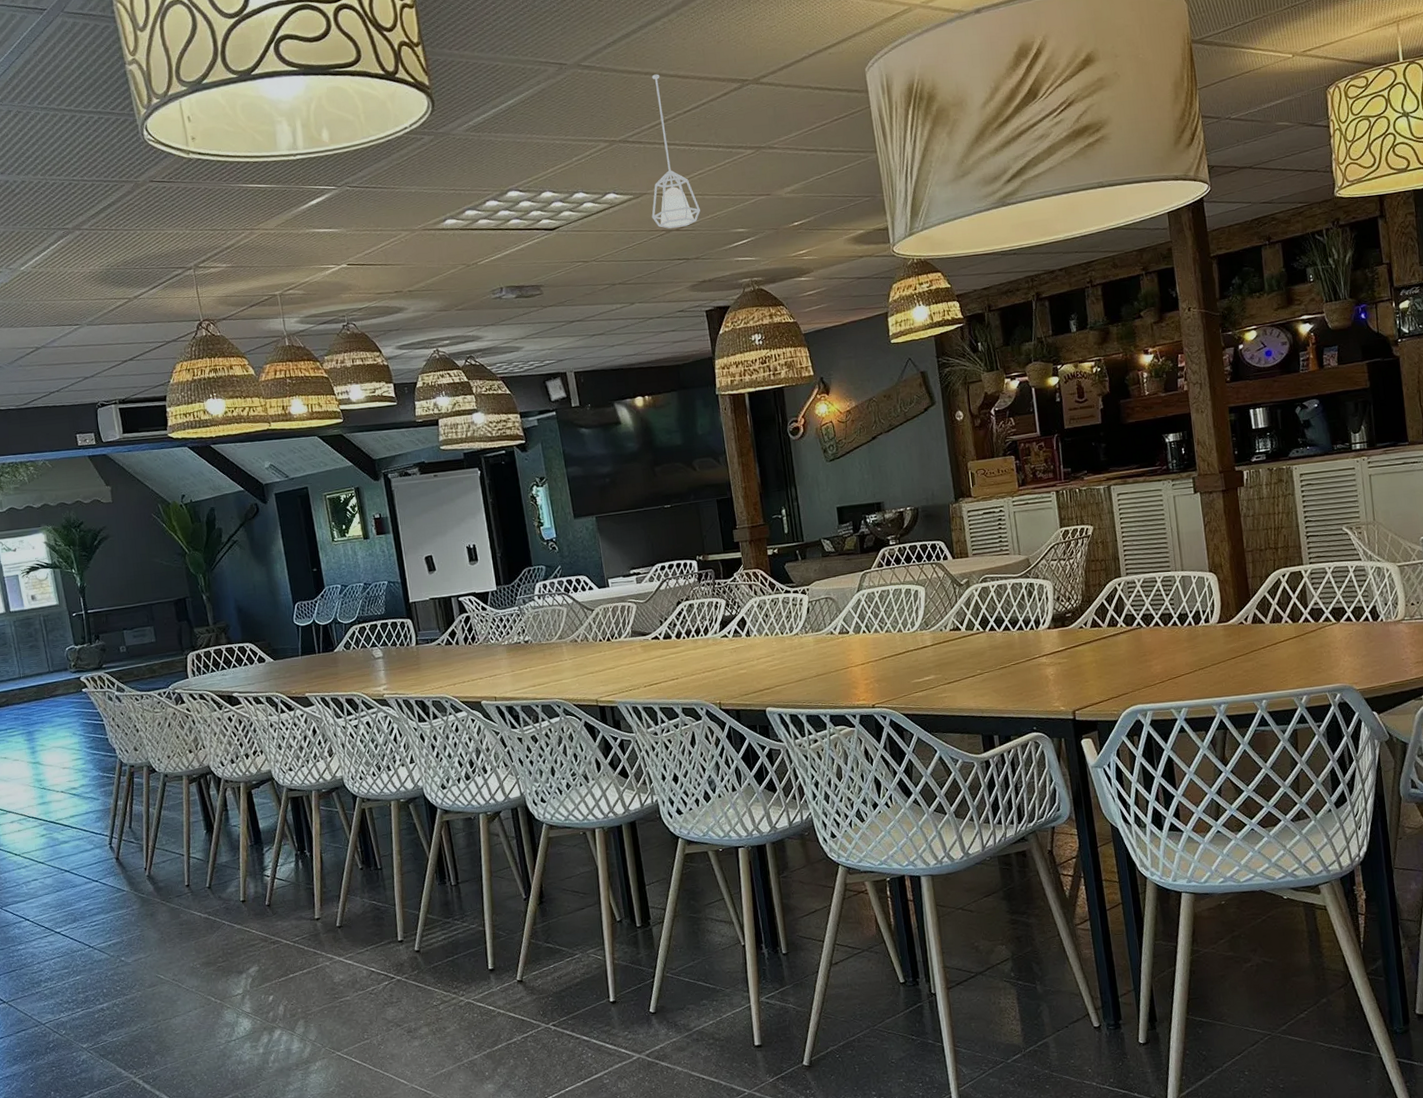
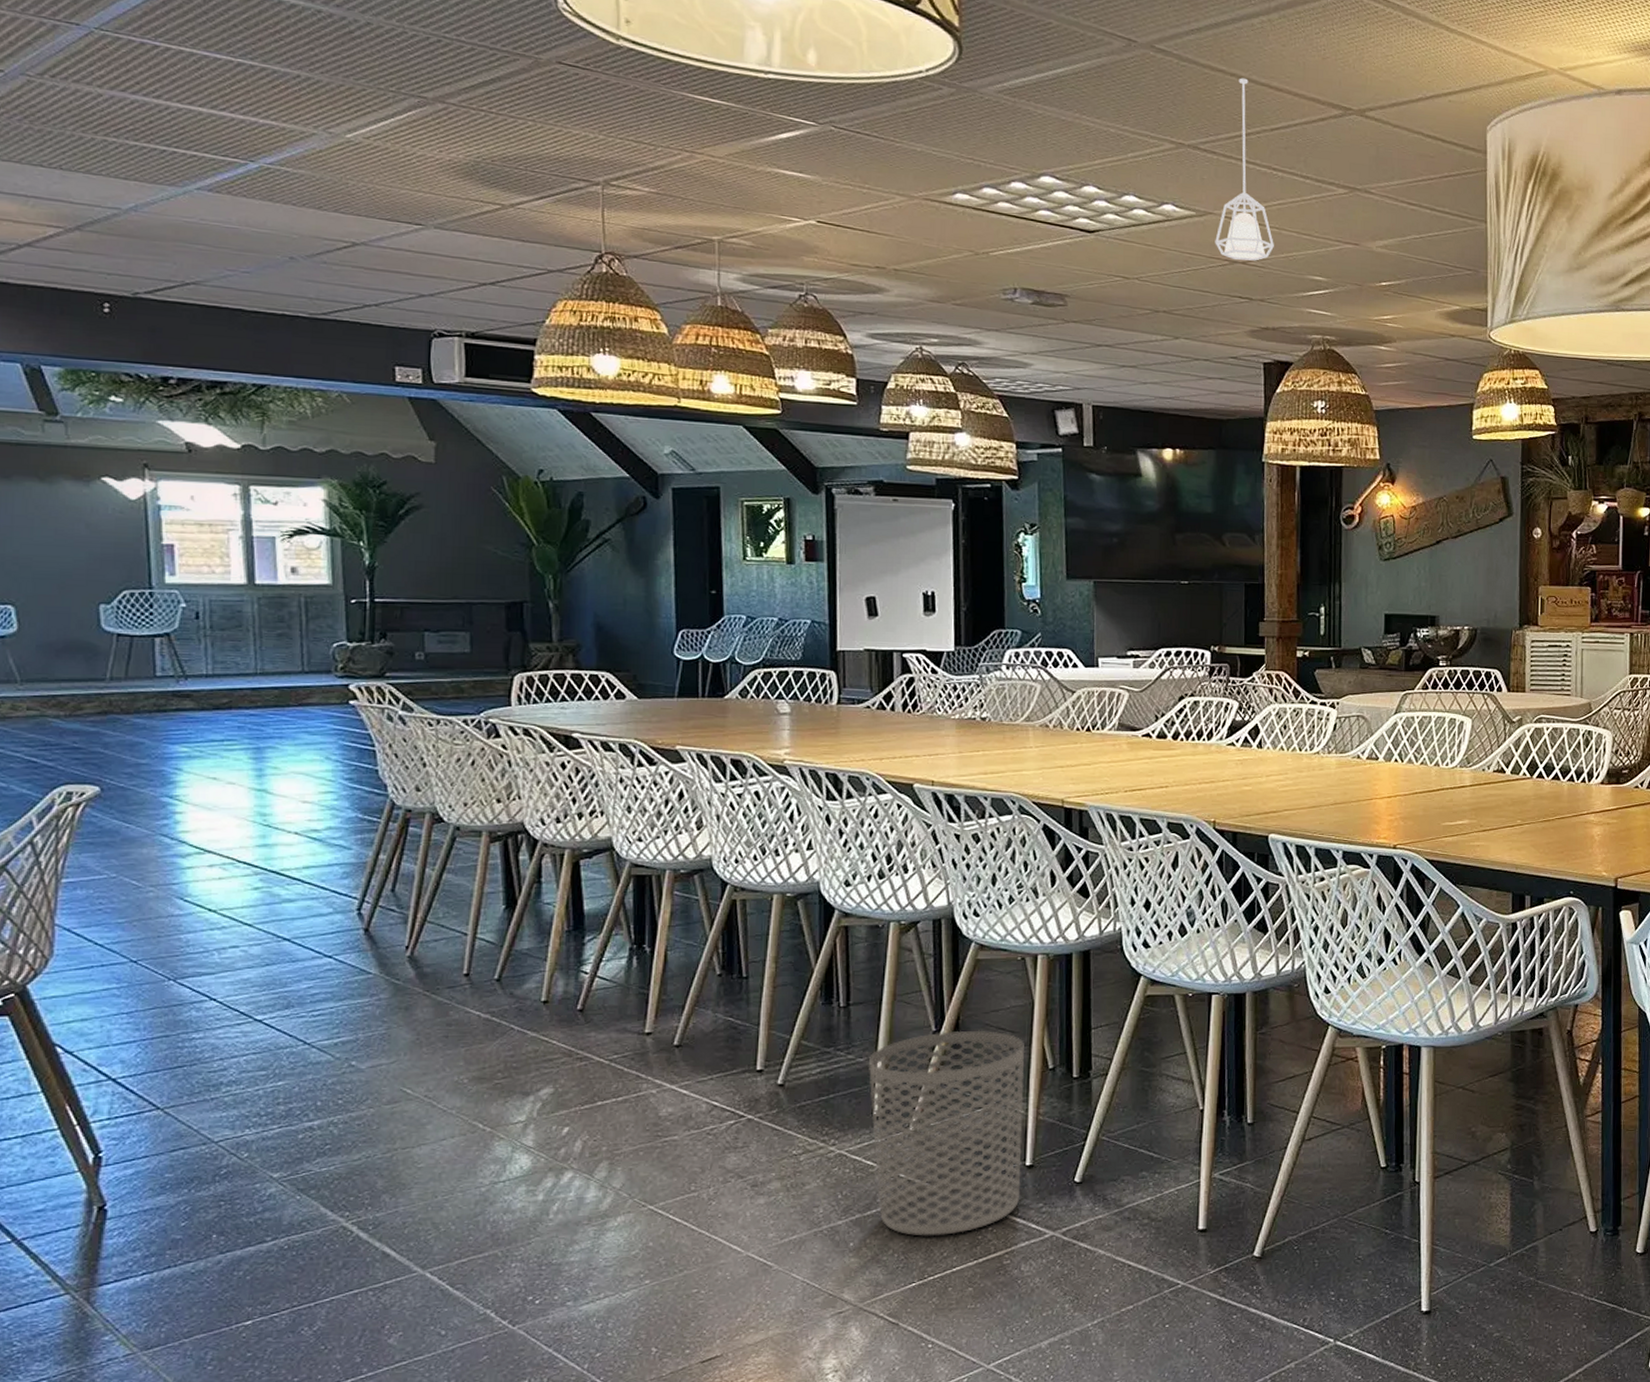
waste bin: none [479,894,609,1064] -> present [868,1030,1025,1236]

